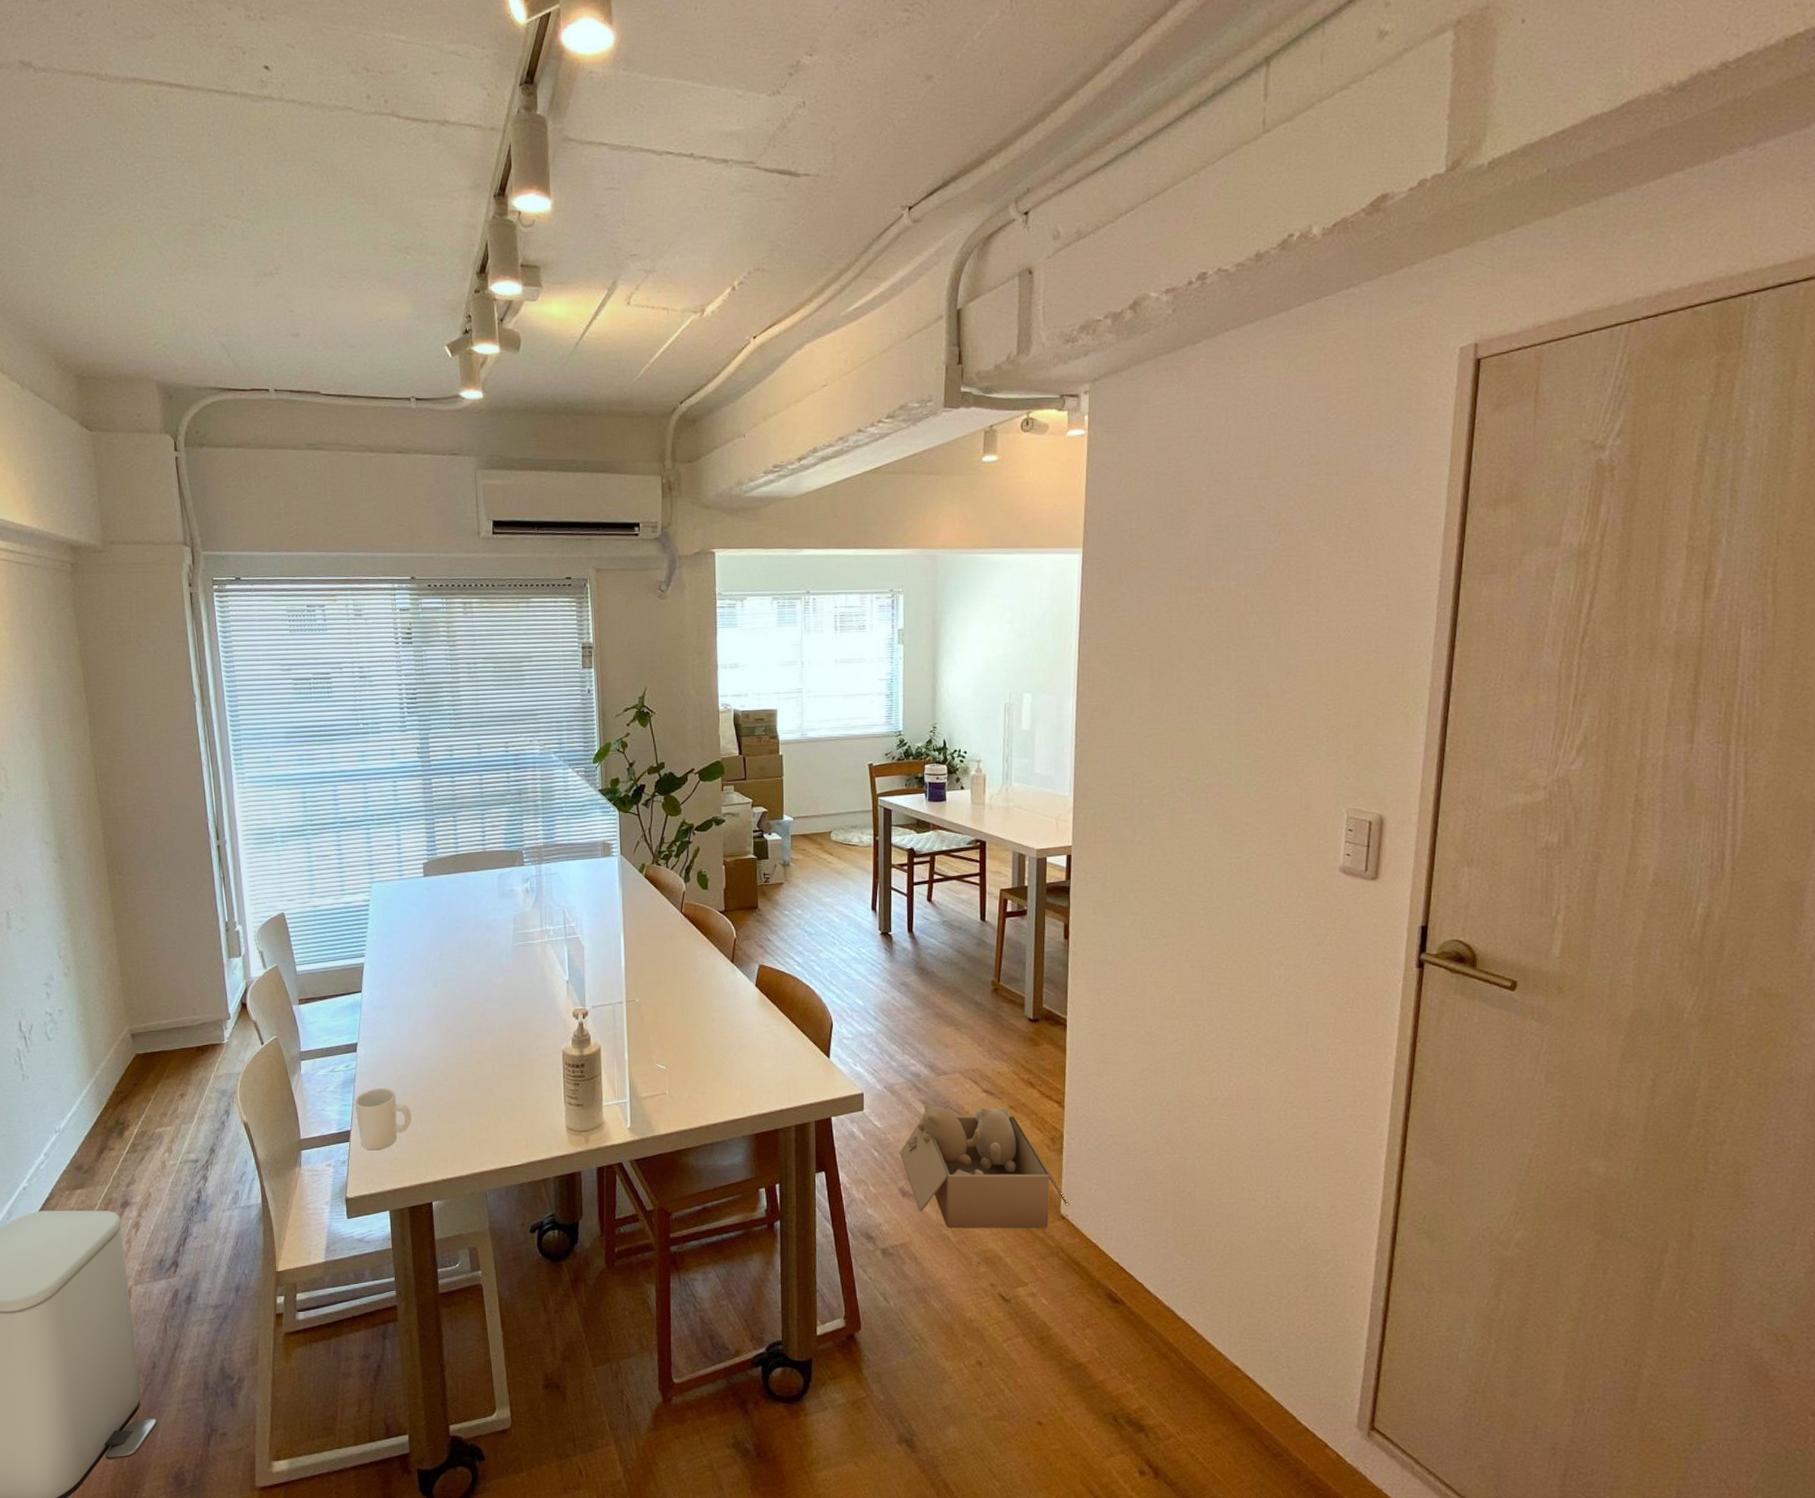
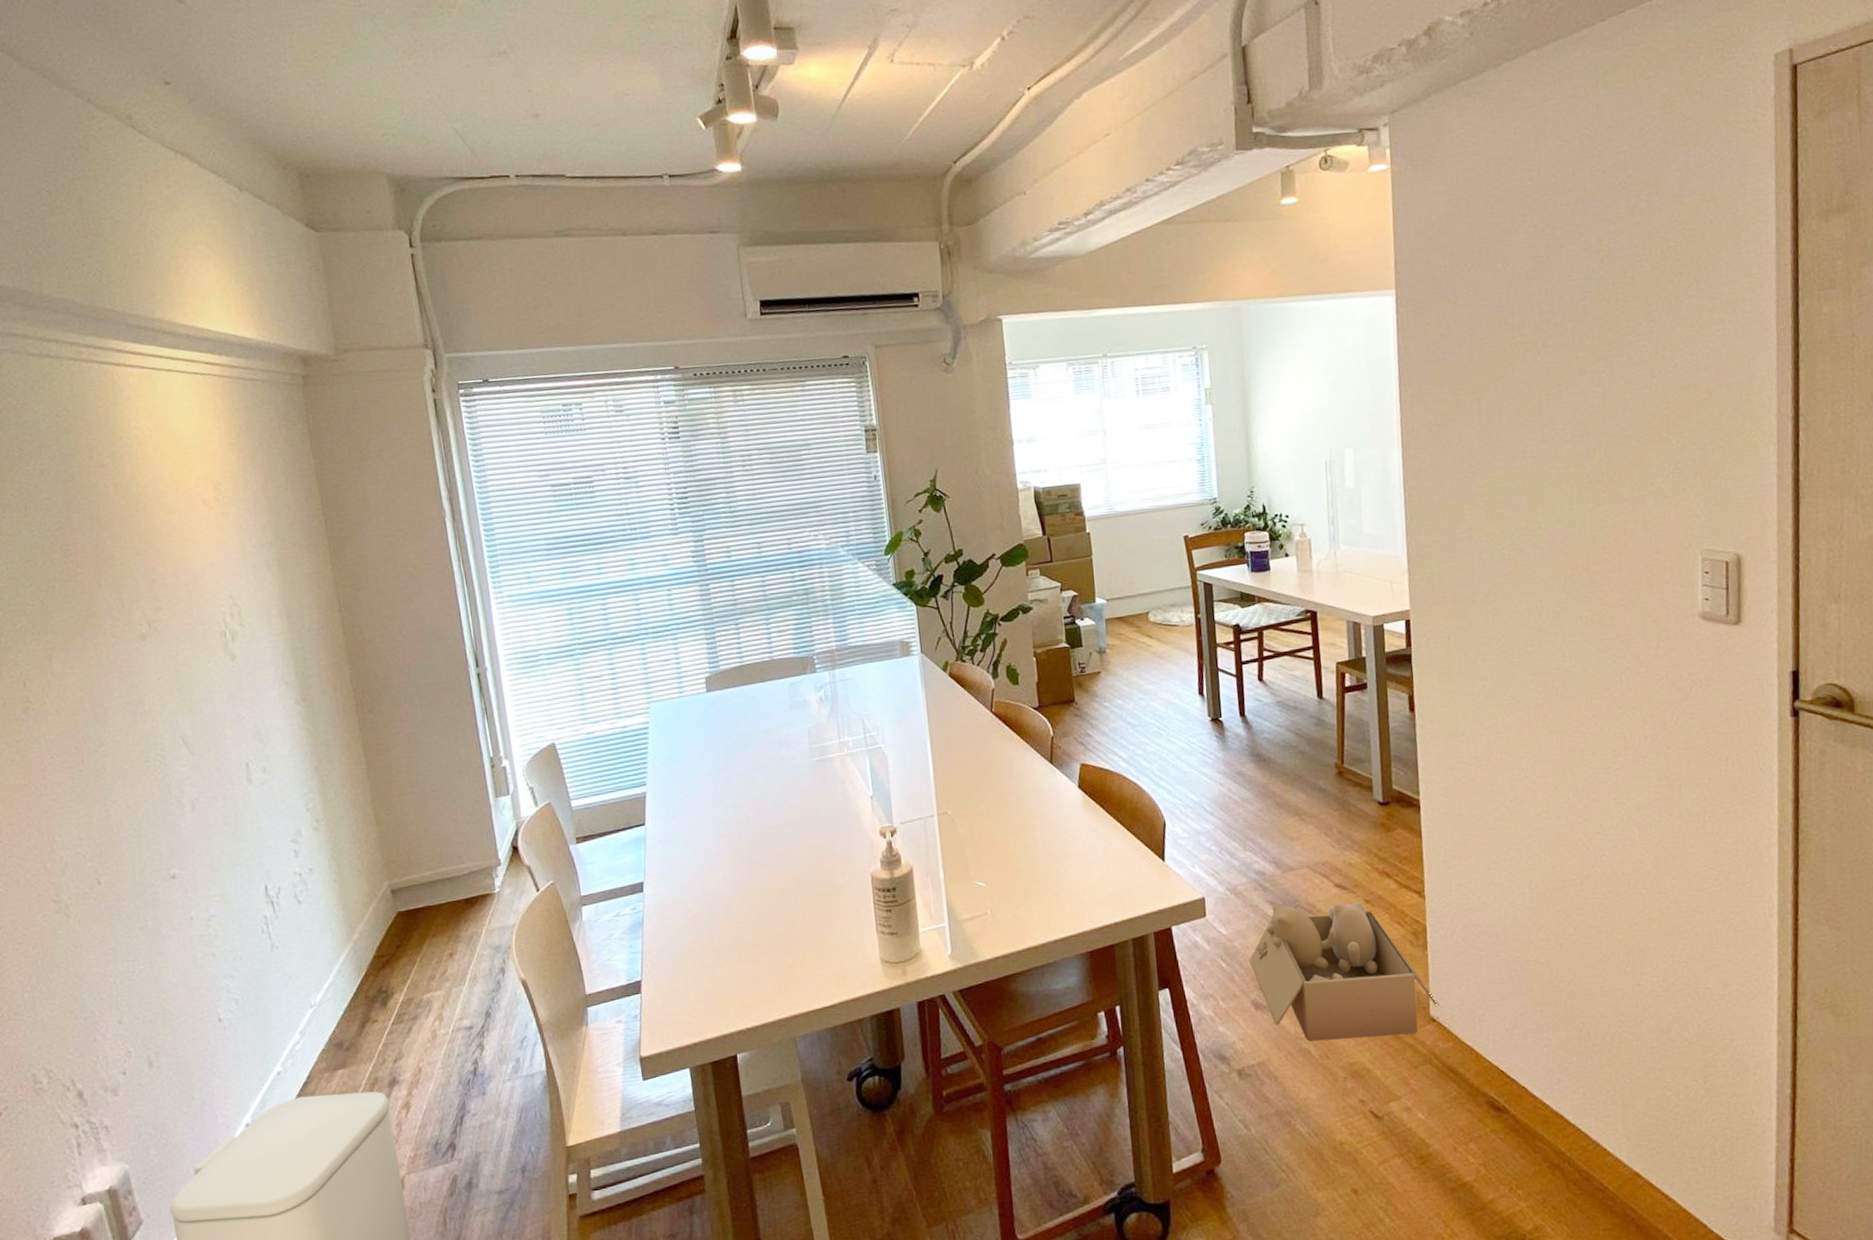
mug: present [354,1087,411,1151] -> none [643,930,708,1002]

